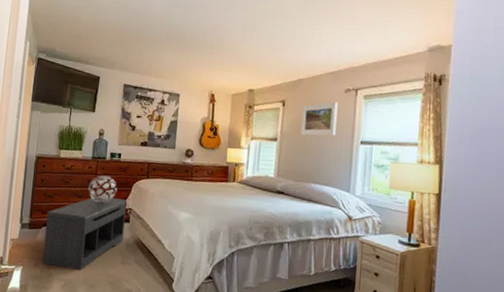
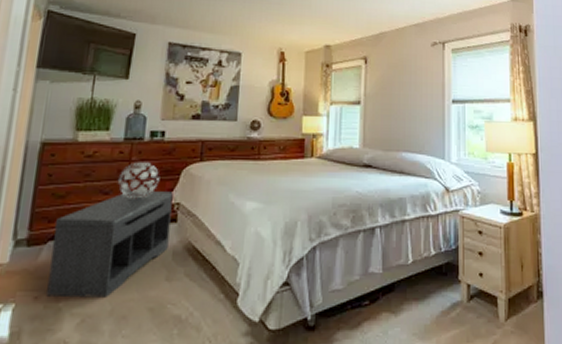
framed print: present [300,102,338,136] -> none [387,57,425,97]

